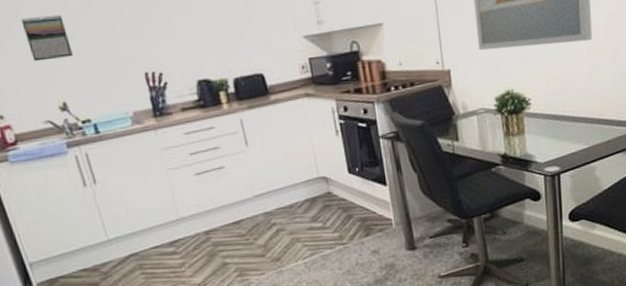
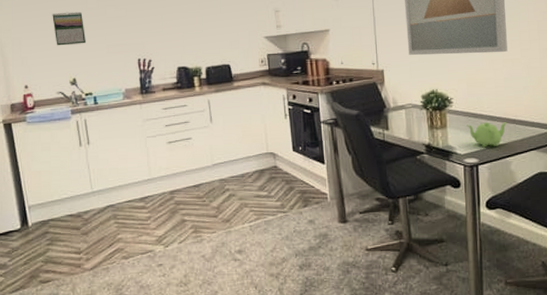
teapot: none [547,122,592,154] -> present [467,121,508,148]

